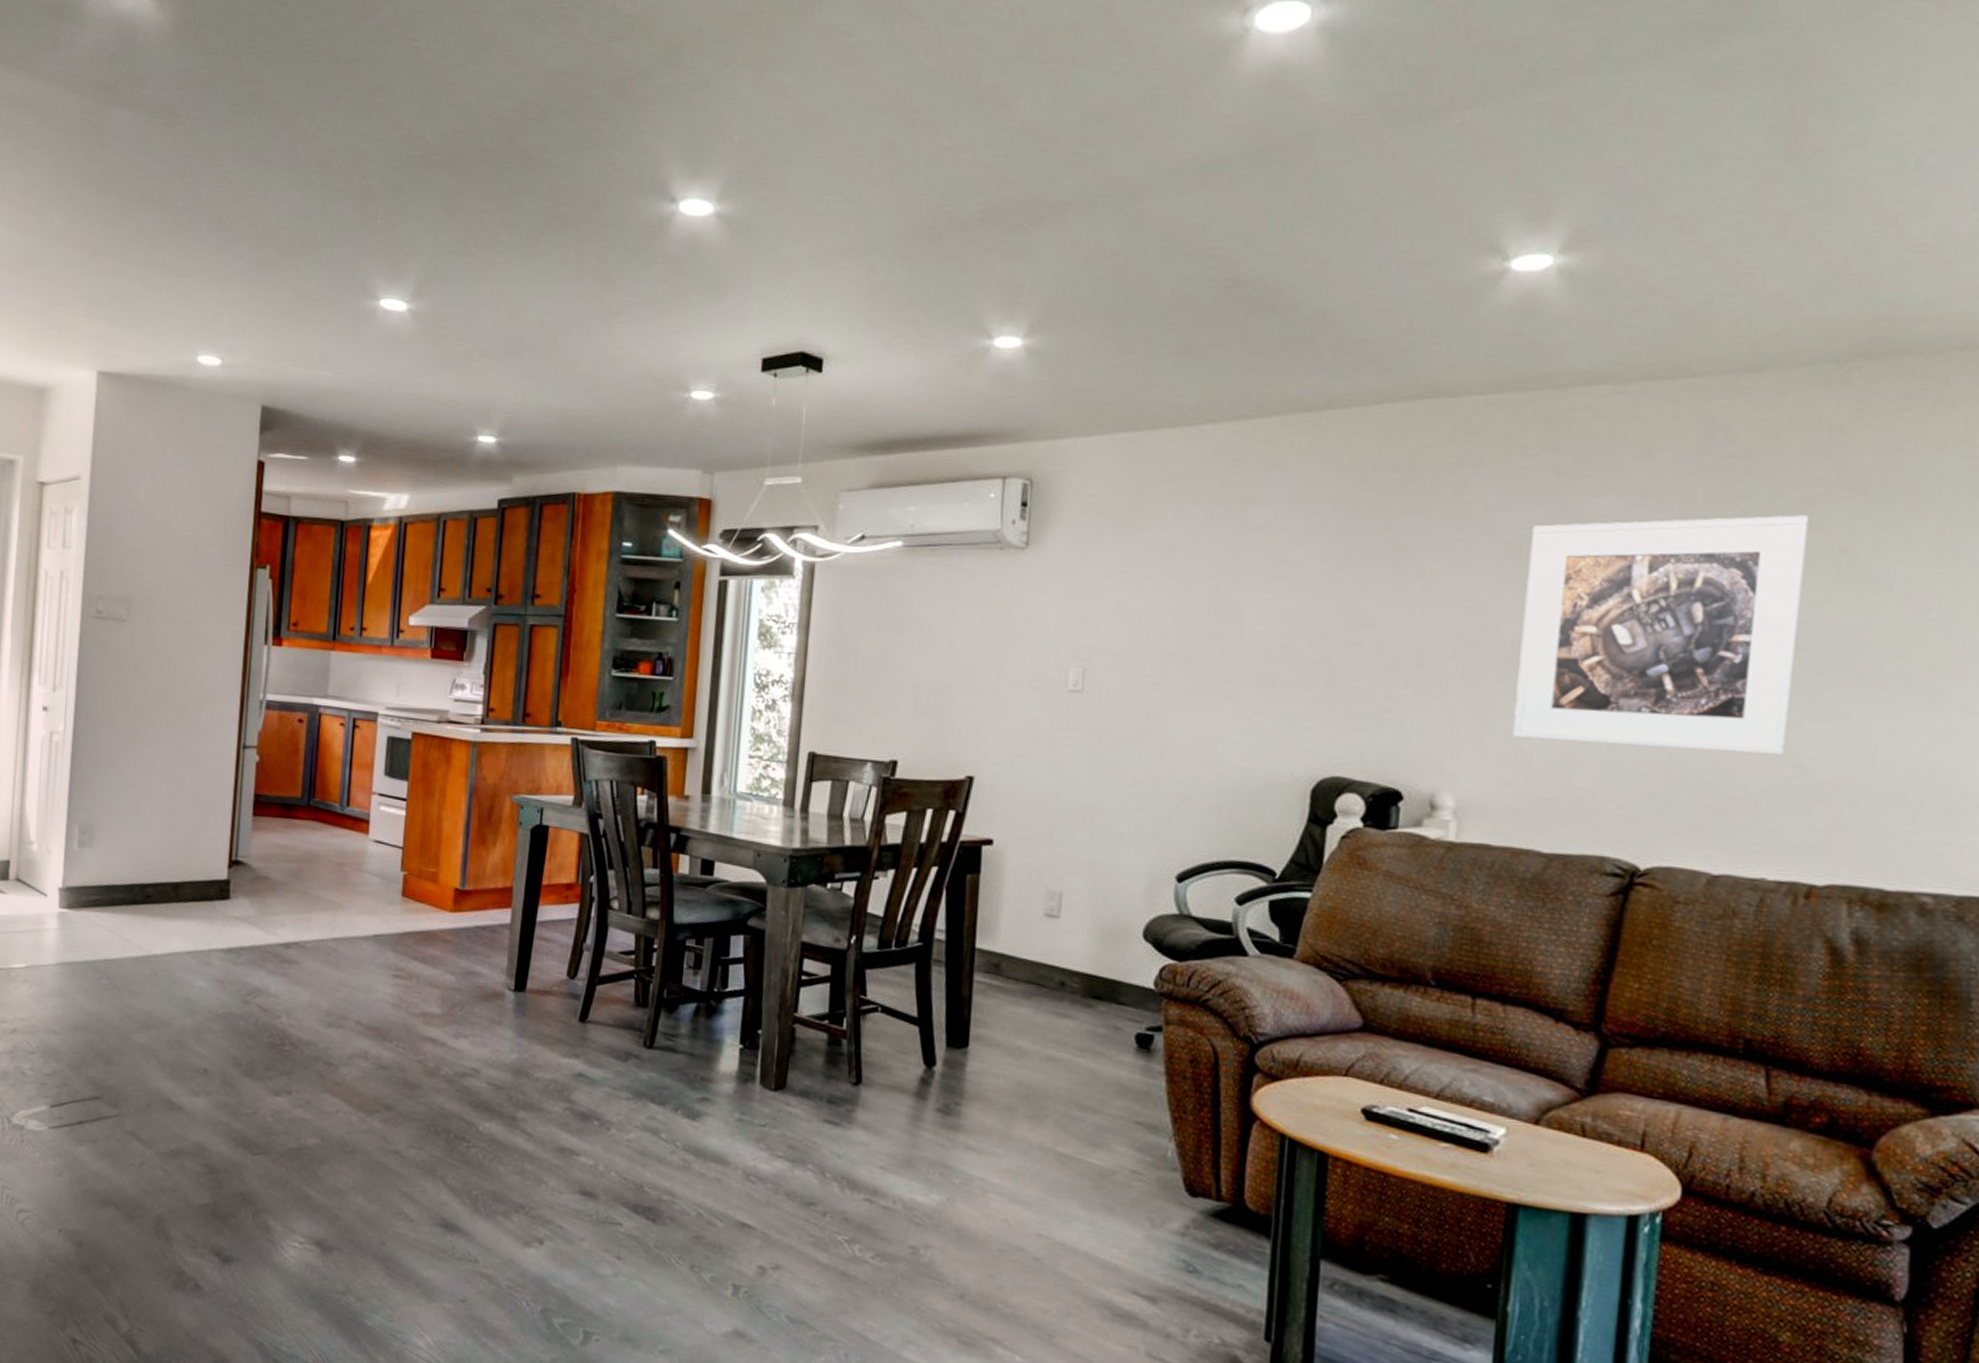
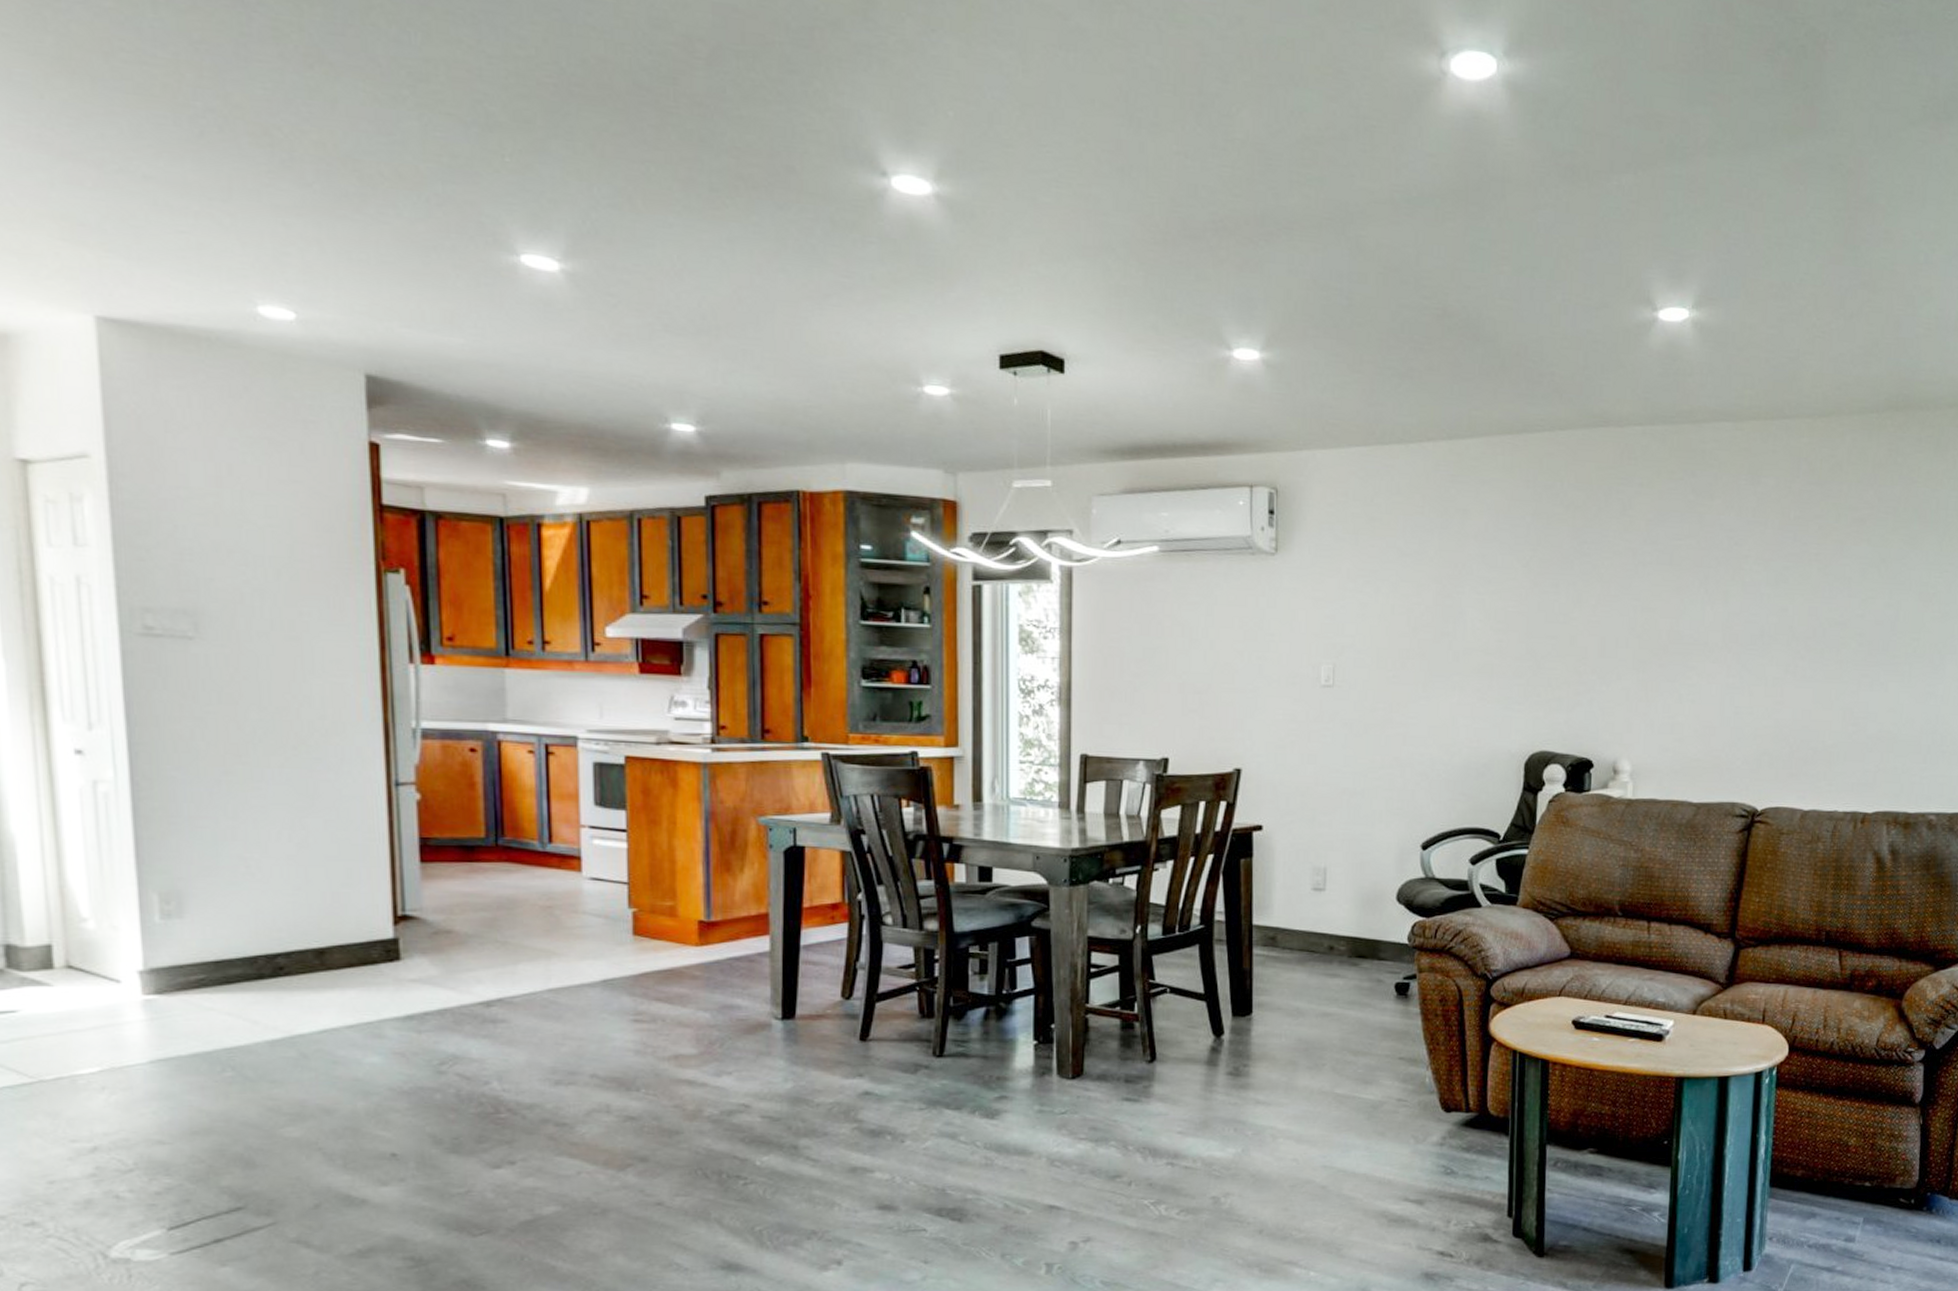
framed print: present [1512,515,1809,756] -> none [1670,531,1861,717]

